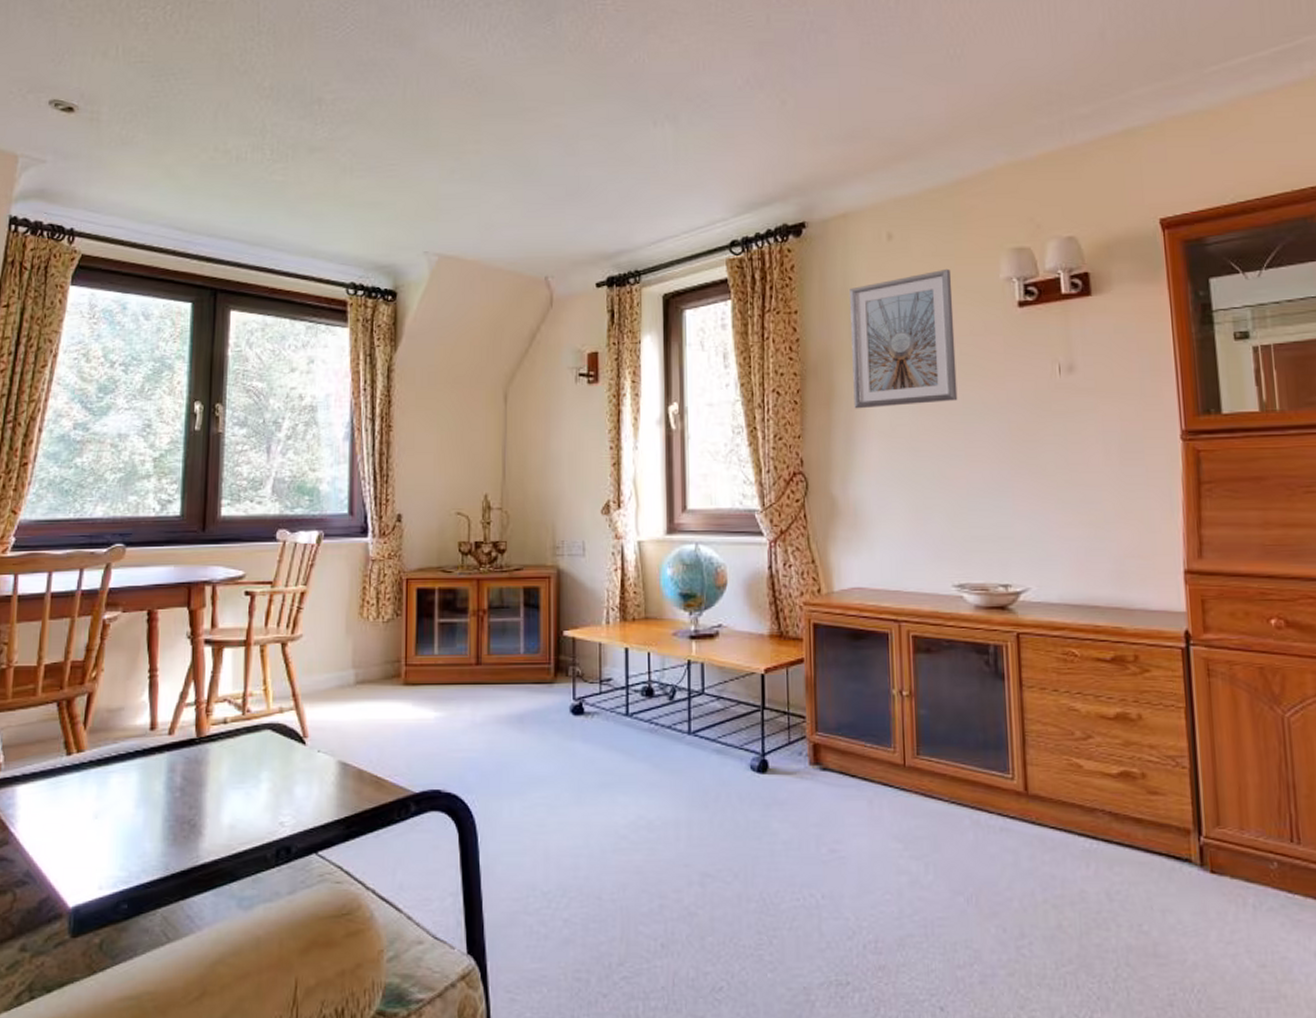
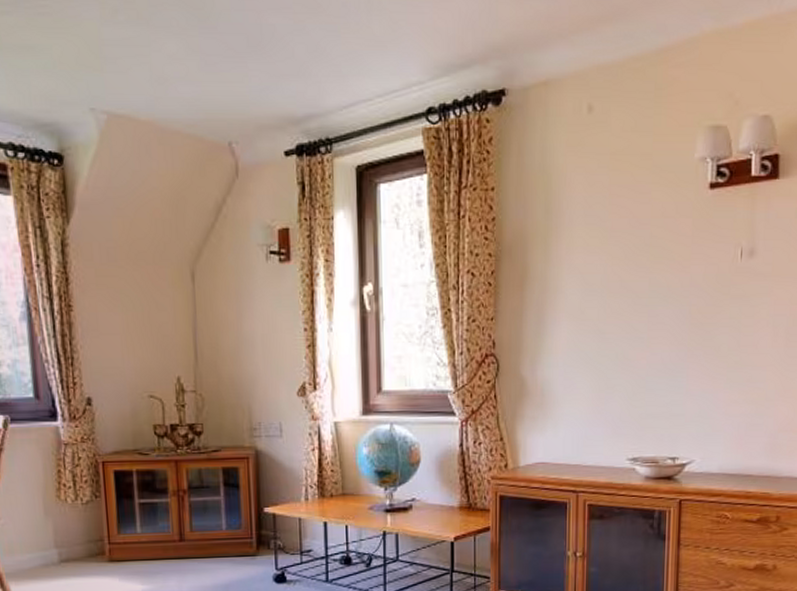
picture frame: present [850,268,958,409] -> none [546,146,648,291]

